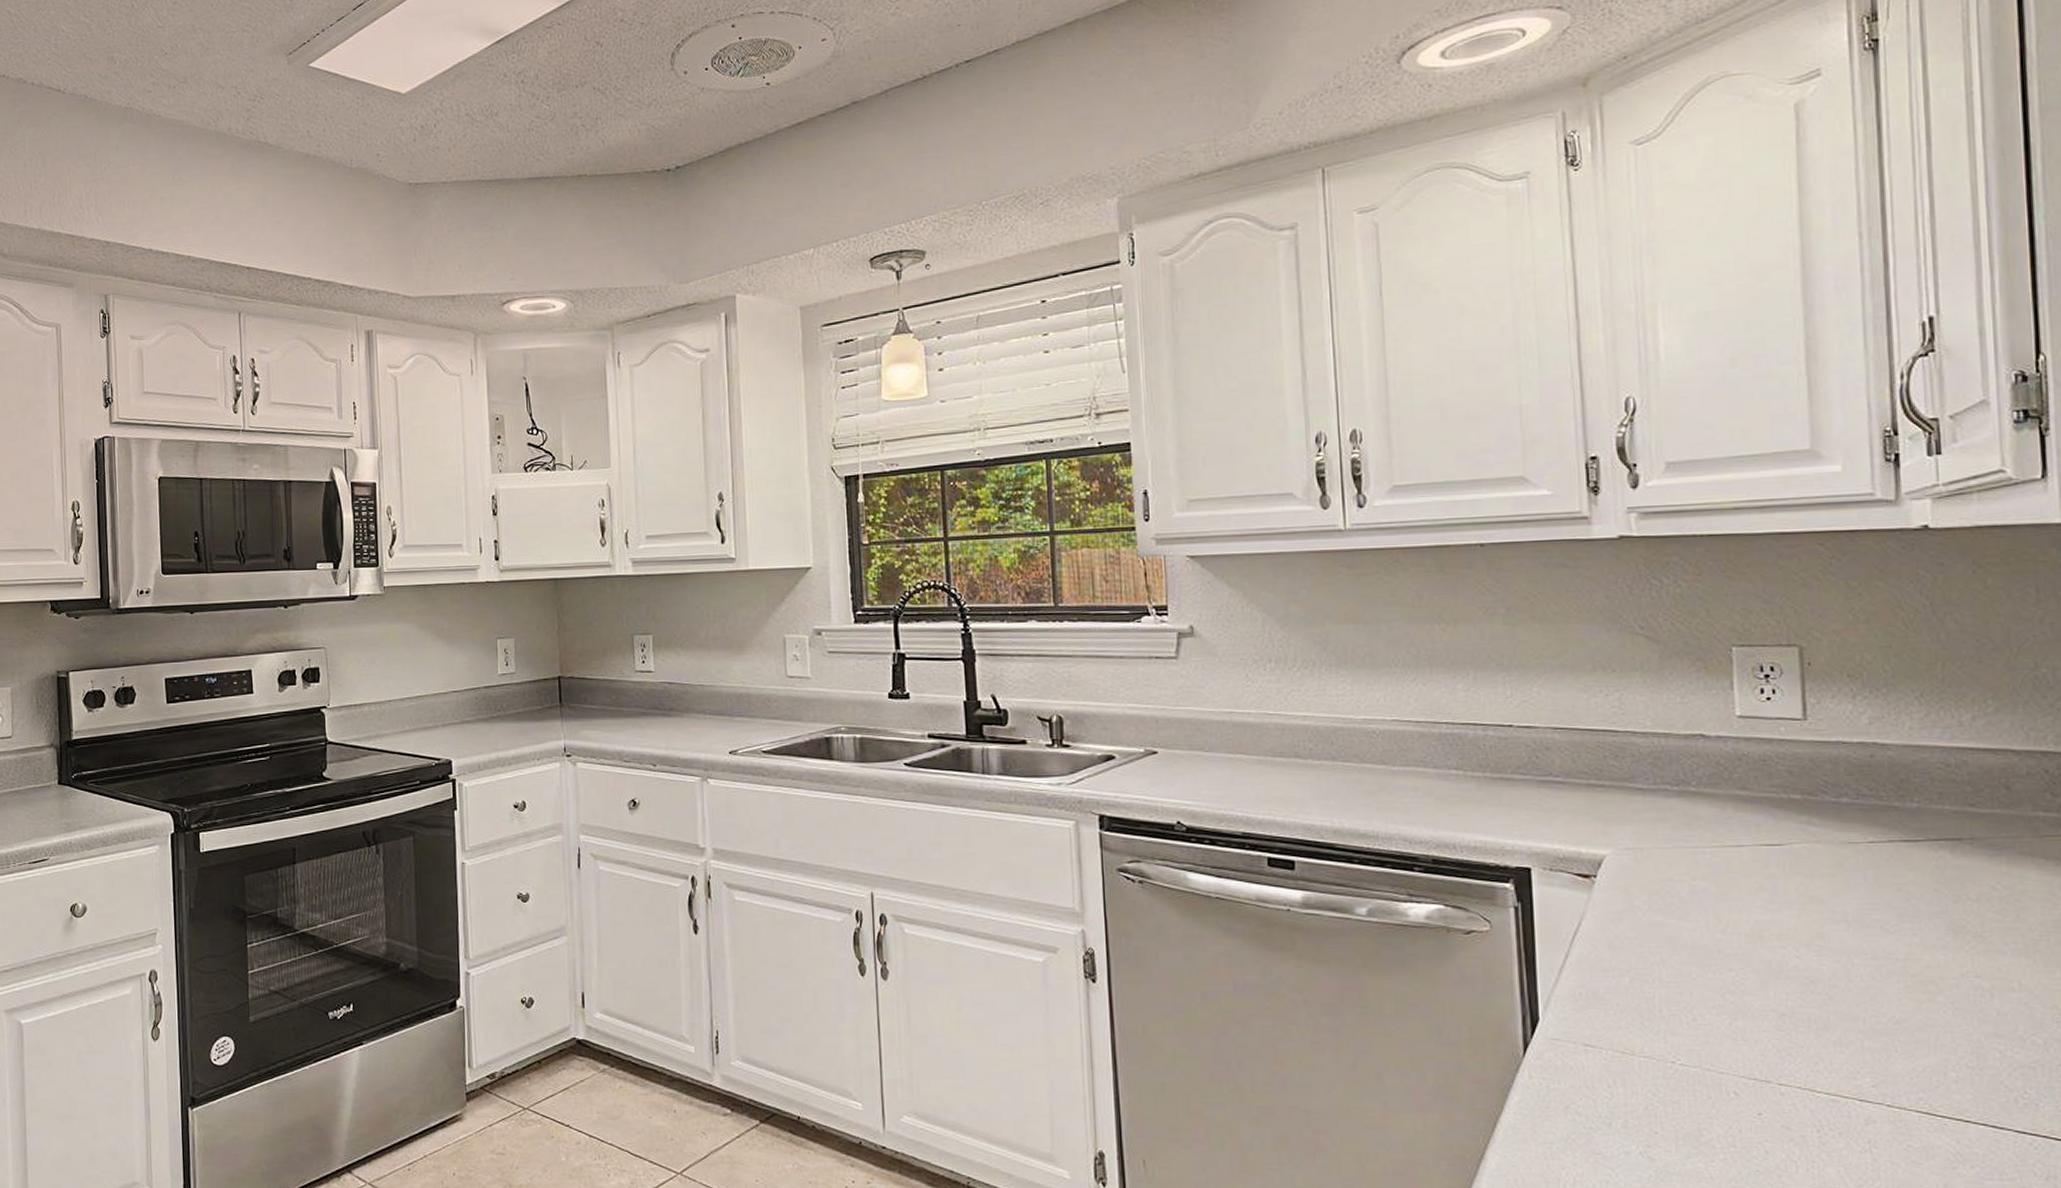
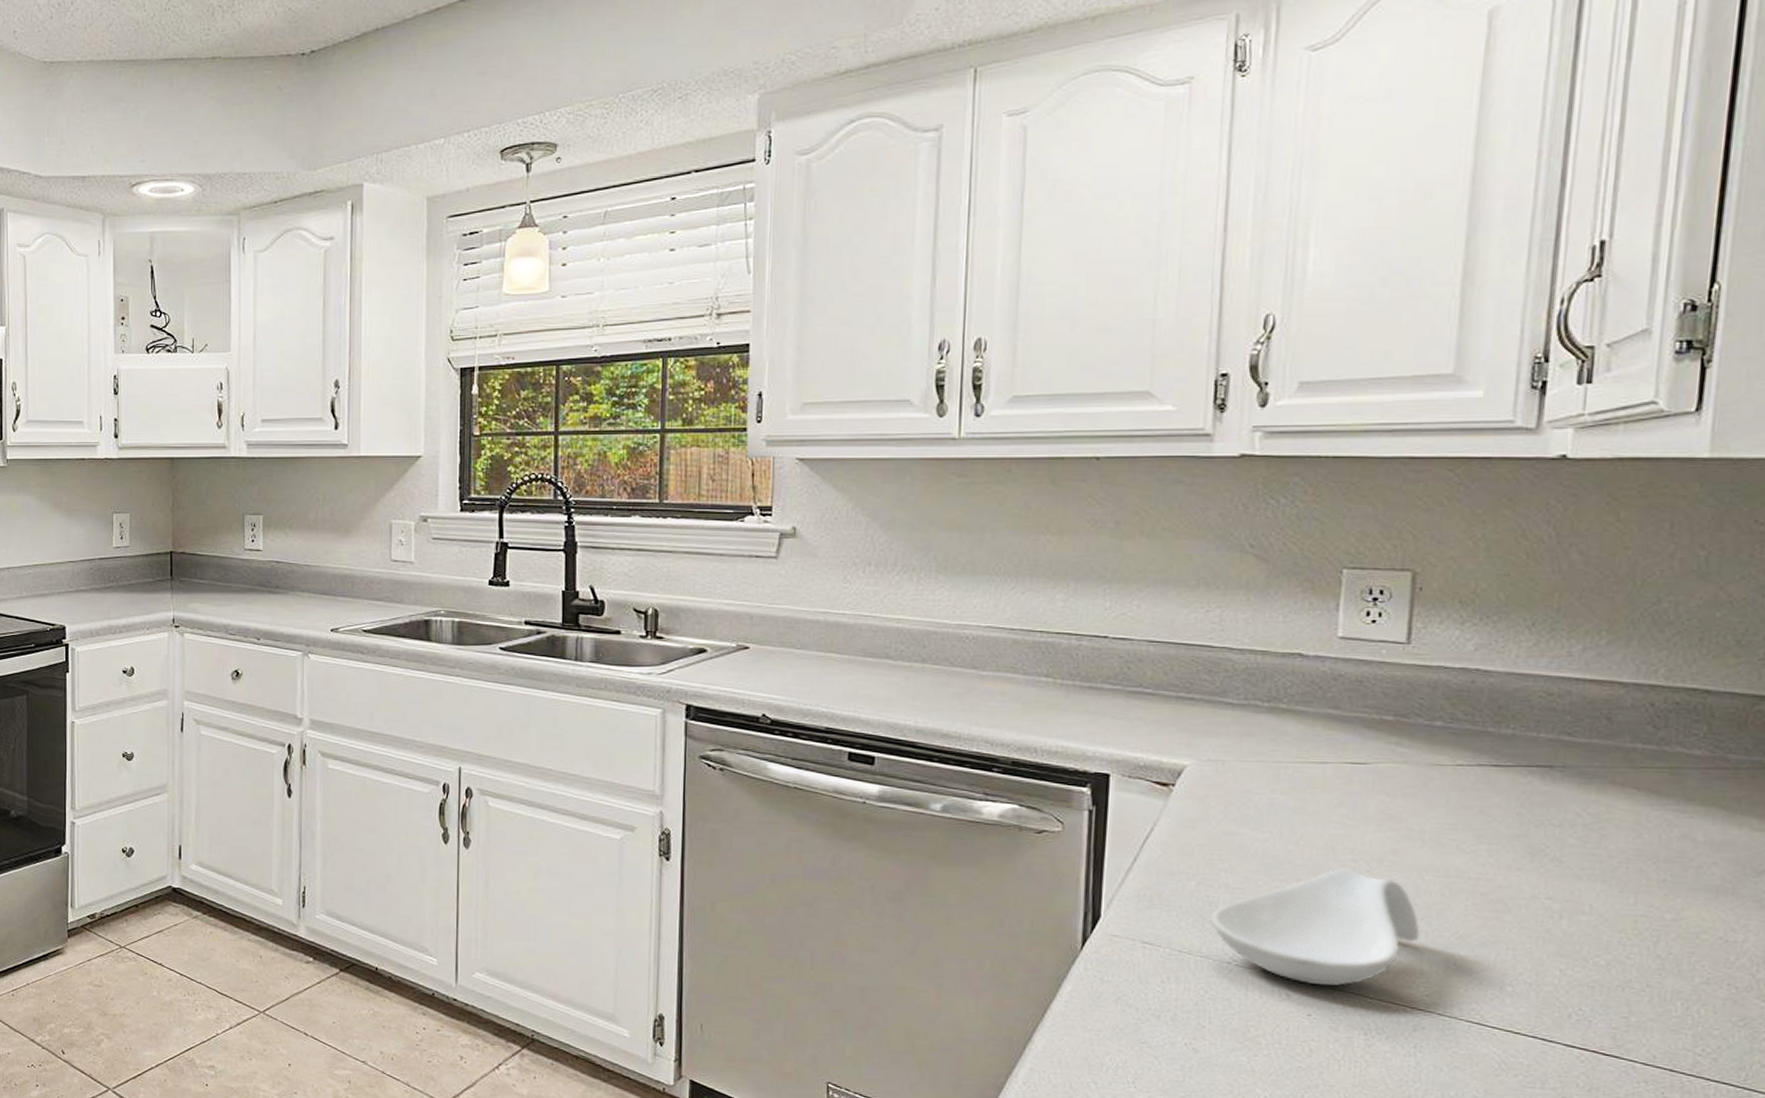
spoon rest: none [1647,956,1858,1082] -> present [1209,868,1420,986]

